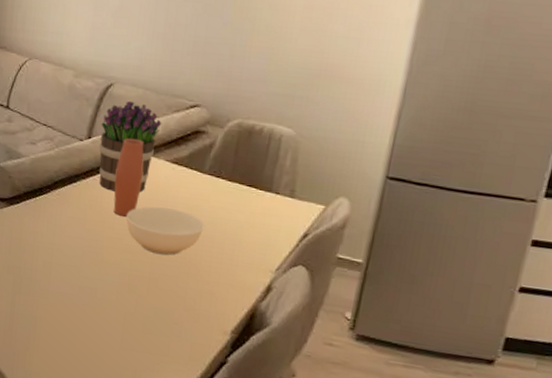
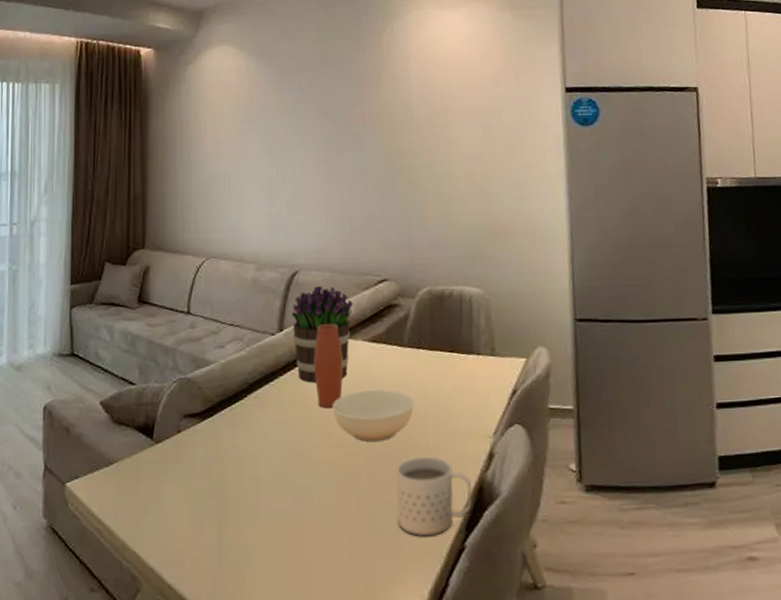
mug: none [170,275,245,346] -> present [396,456,473,537]

